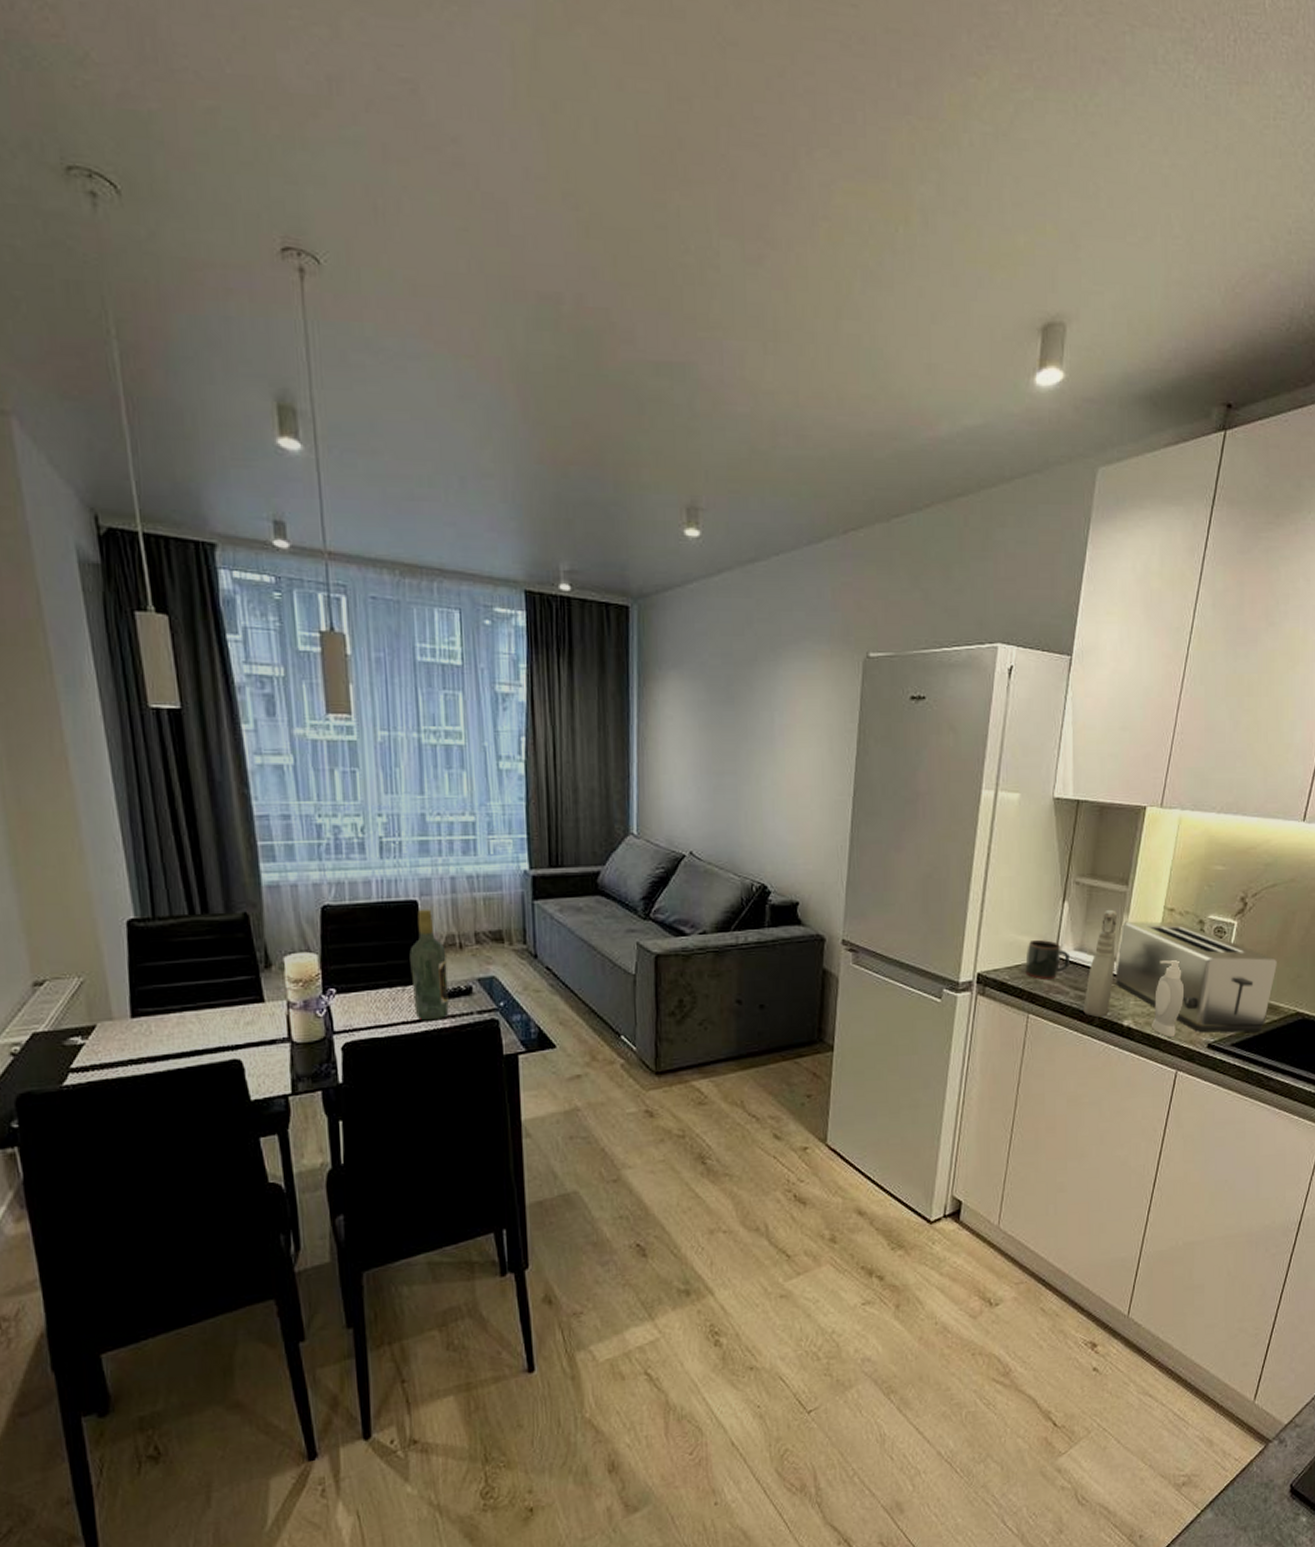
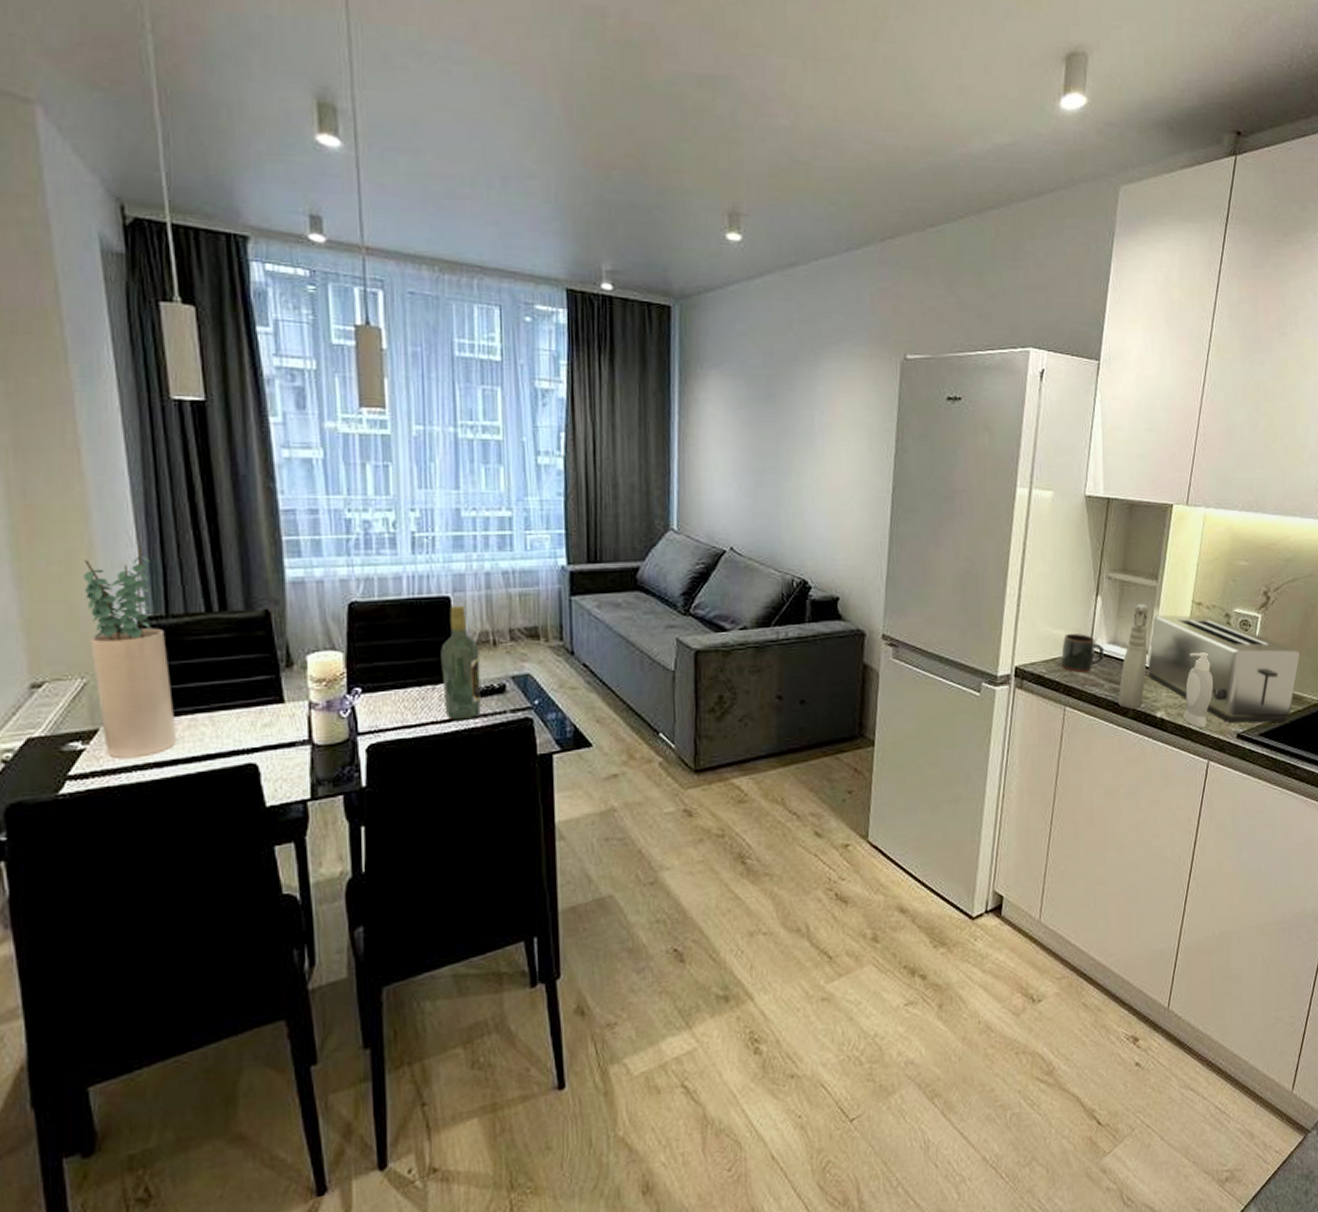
vase: none [75,850,167,1054] -> present [83,545,177,760]

